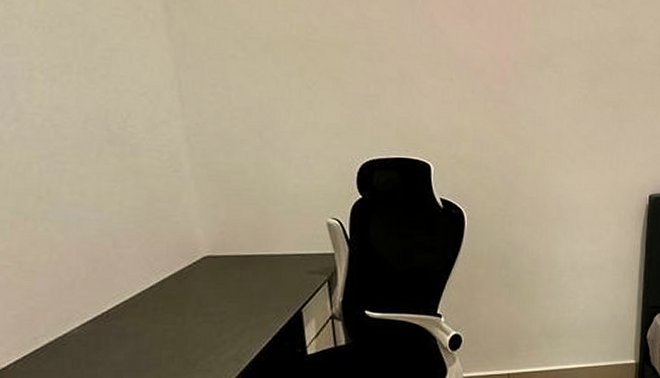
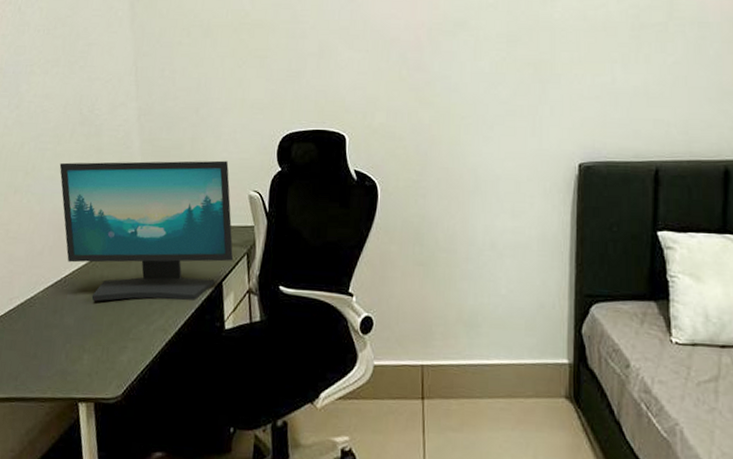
computer monitor: none [85,186,313,336] -> present [59,160,234,302]

